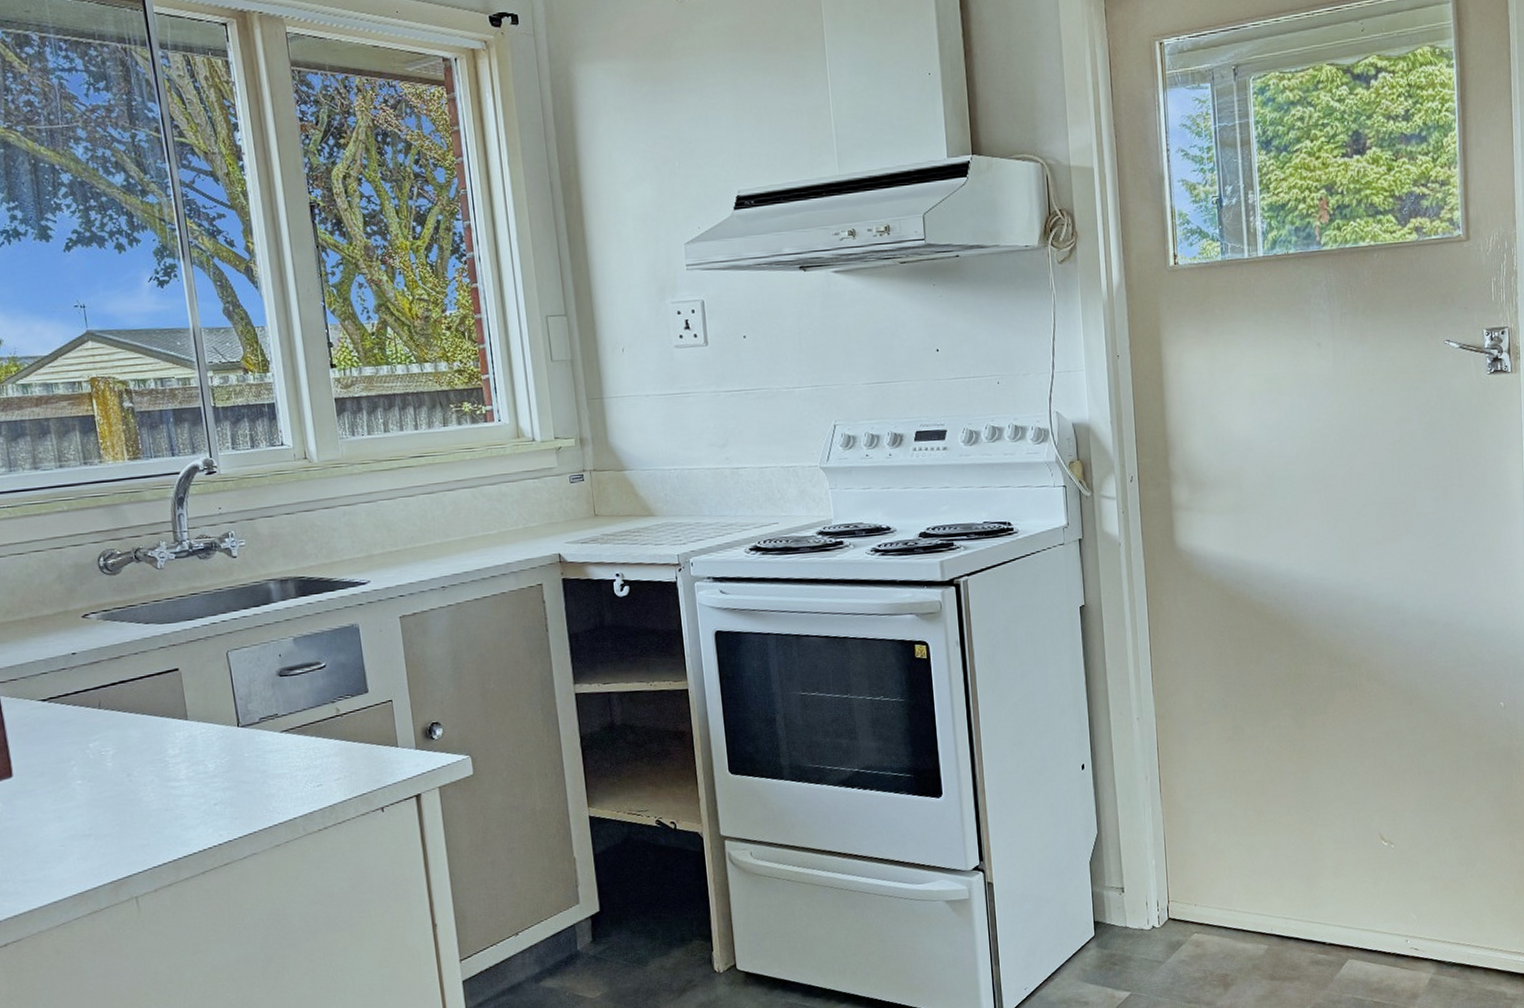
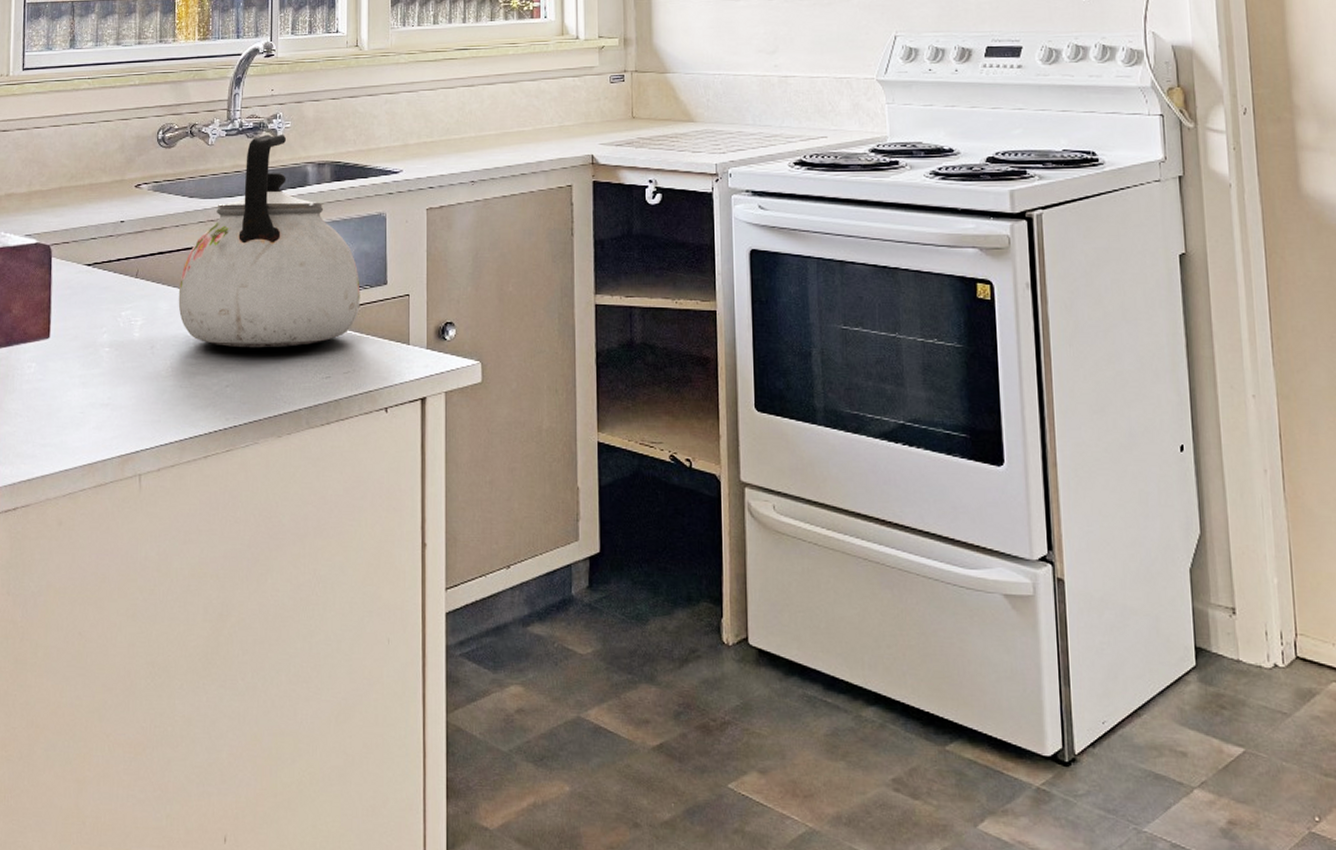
kettle: none [148,552,343,767] -> present [178,134,360,348]

